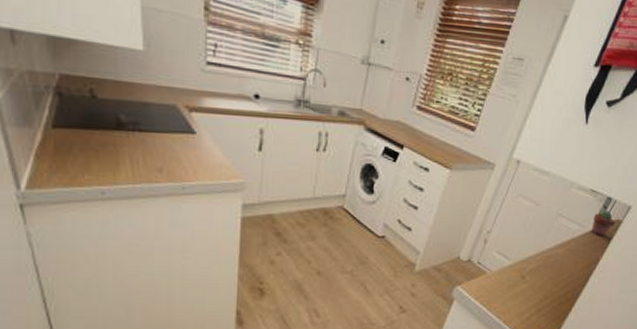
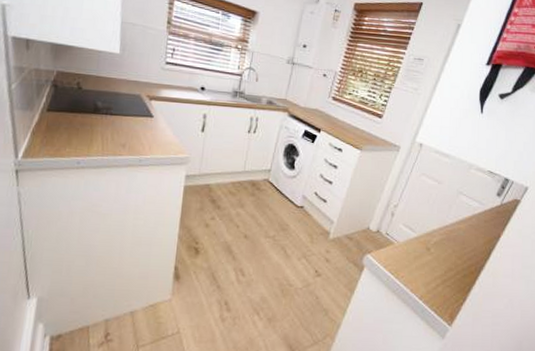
potted succulent: present [591,210,616,236] -> none [491,190,514,214]

